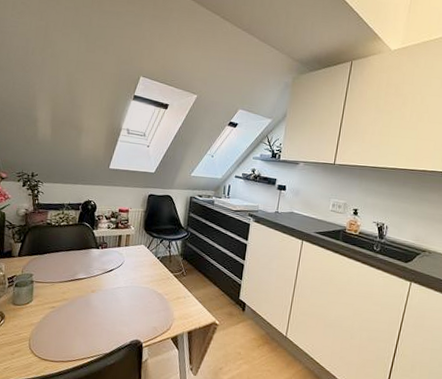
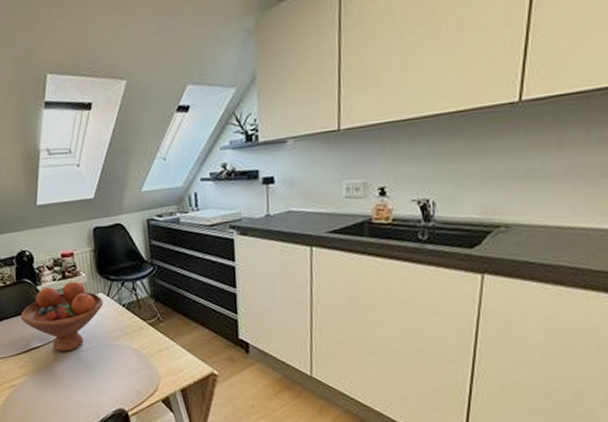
fruit bowl: none [73,231,144,287] -> present [20,281,104,352]

